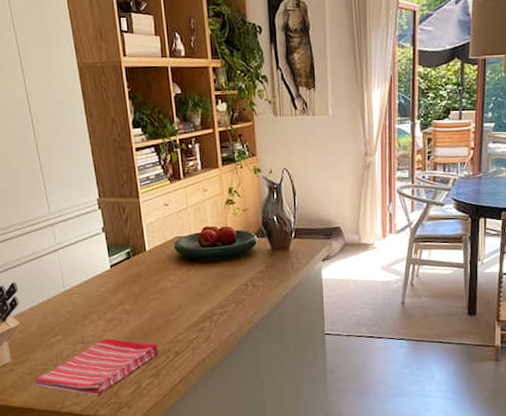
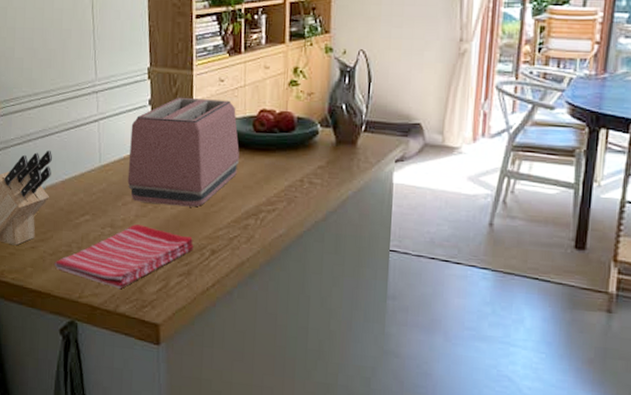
toaster: none [88,222,190,319] -> present [127,97,239,207]

